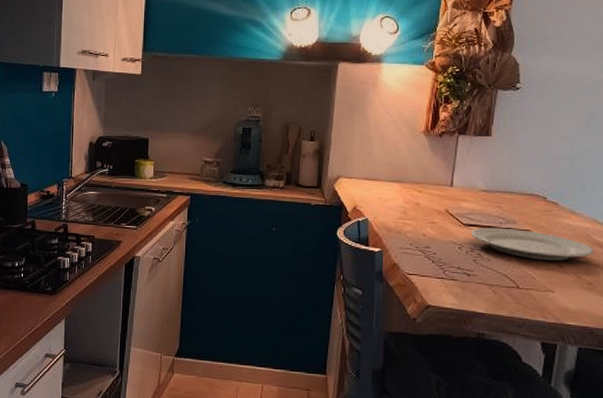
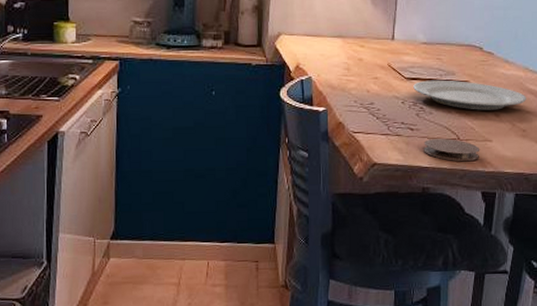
coaster: none [480,285,541,311] -> present [424,139,480,162]

